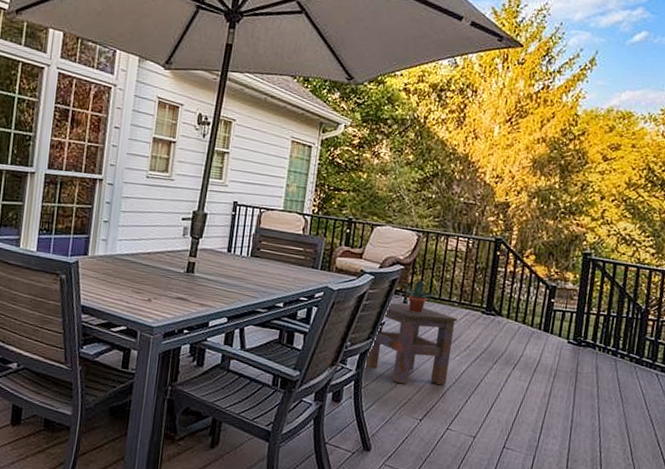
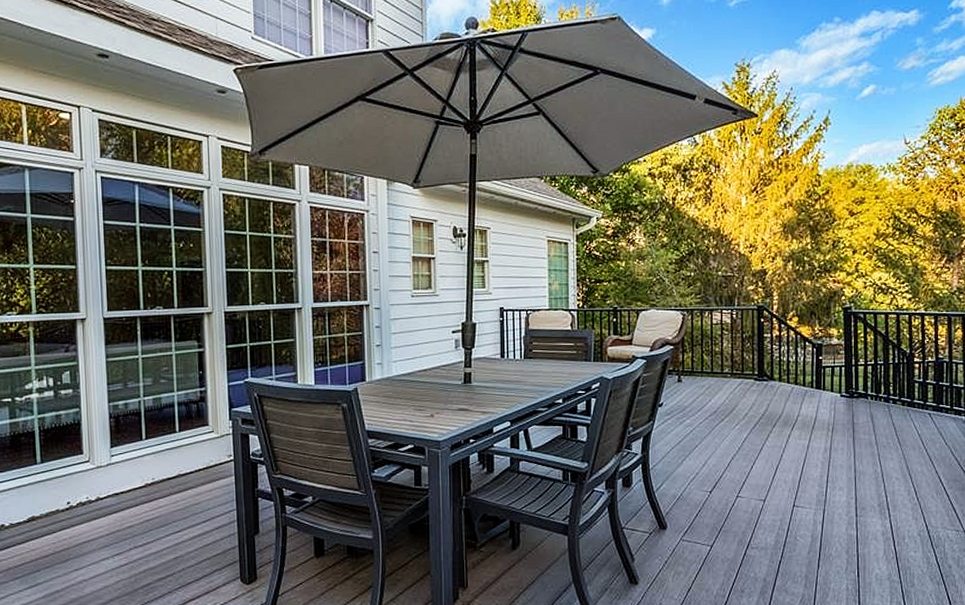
side table: present [364,303,457,385] -> none [648,382,732,459]
potted plant: present [401,280,437,313] -> none [673,357,709,389]

